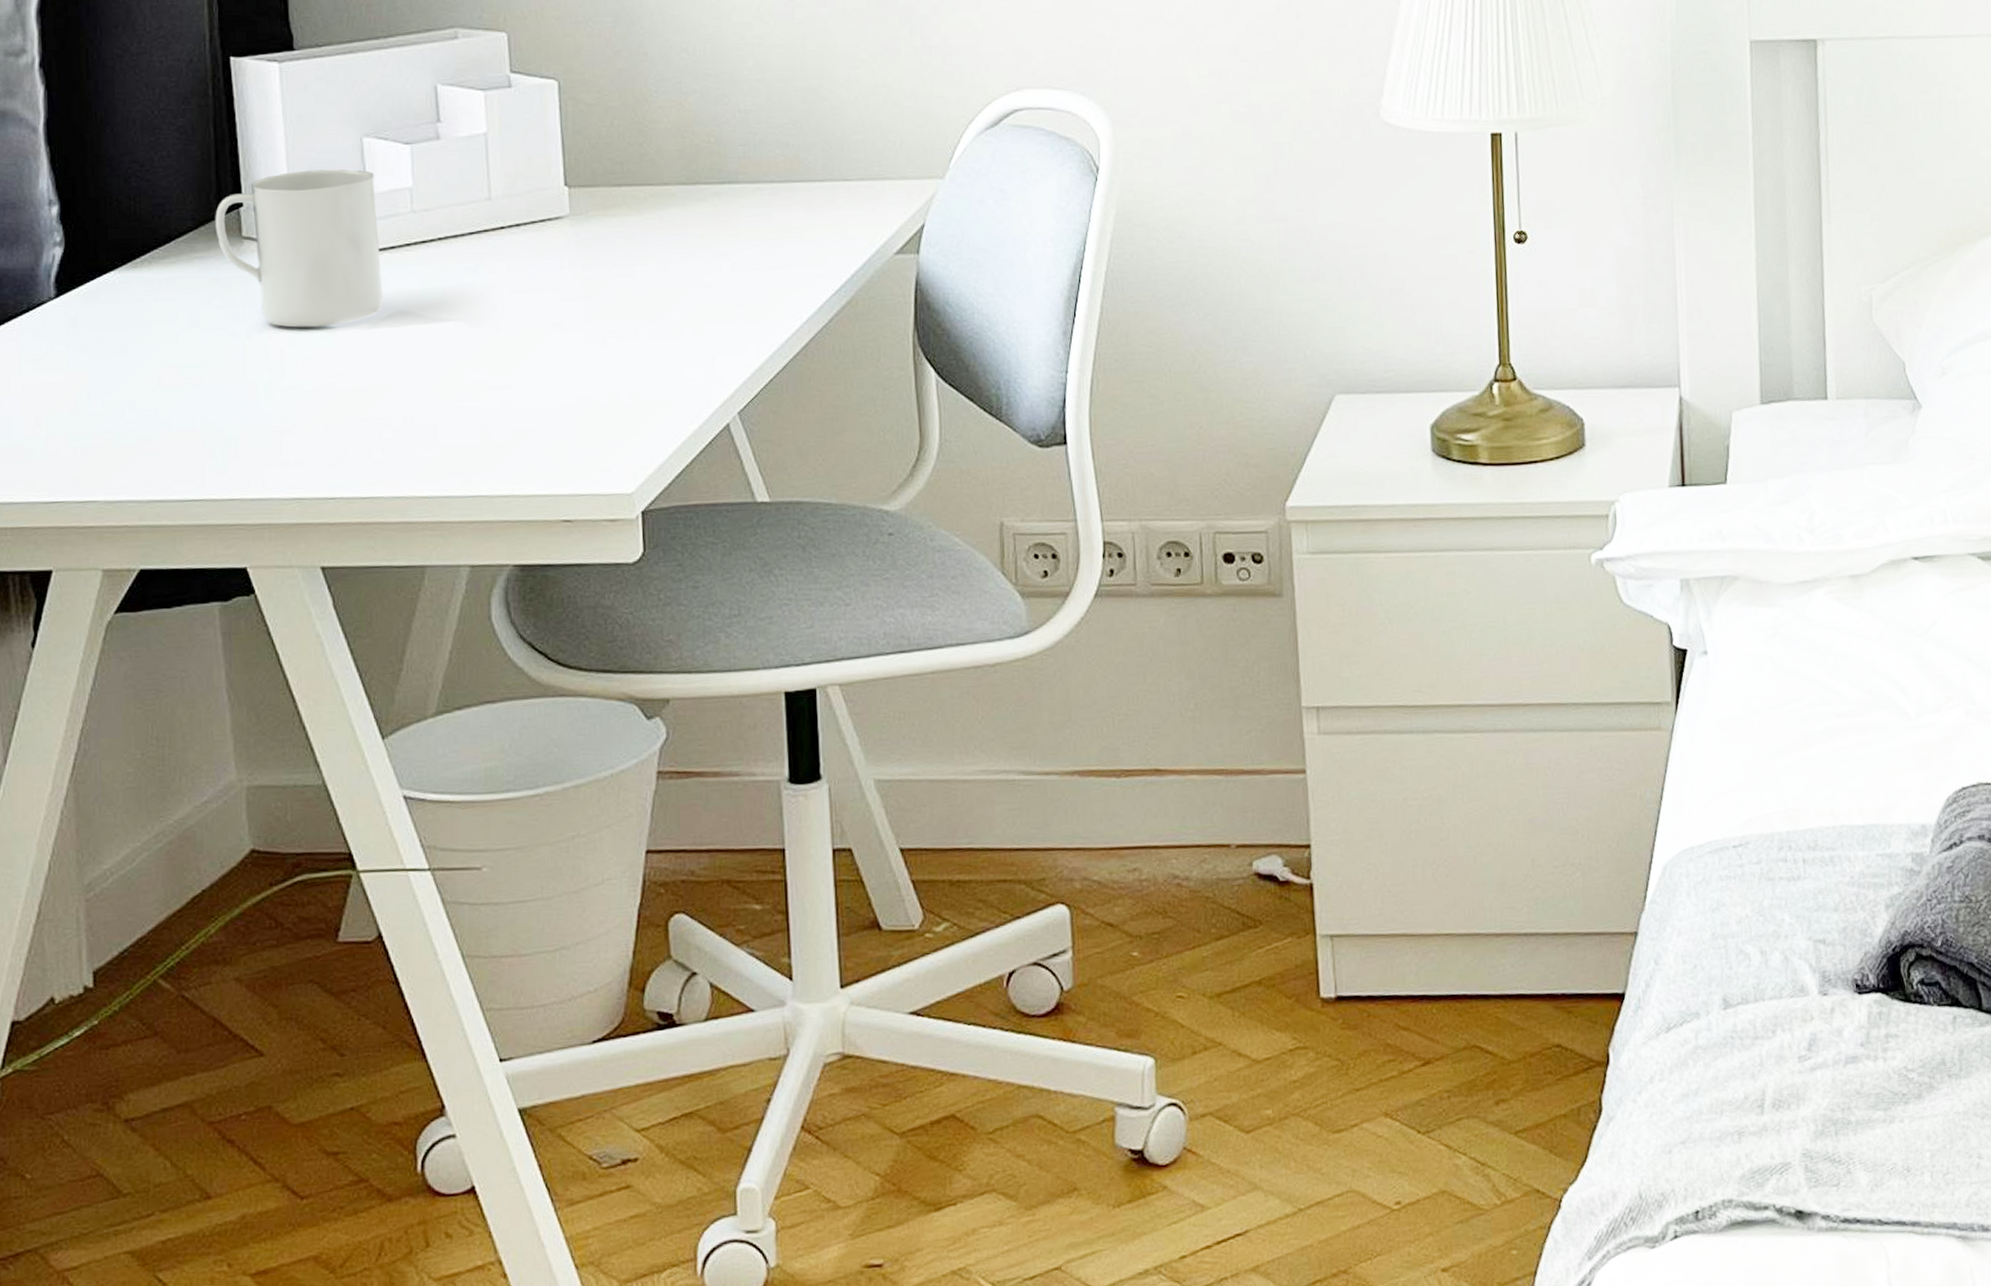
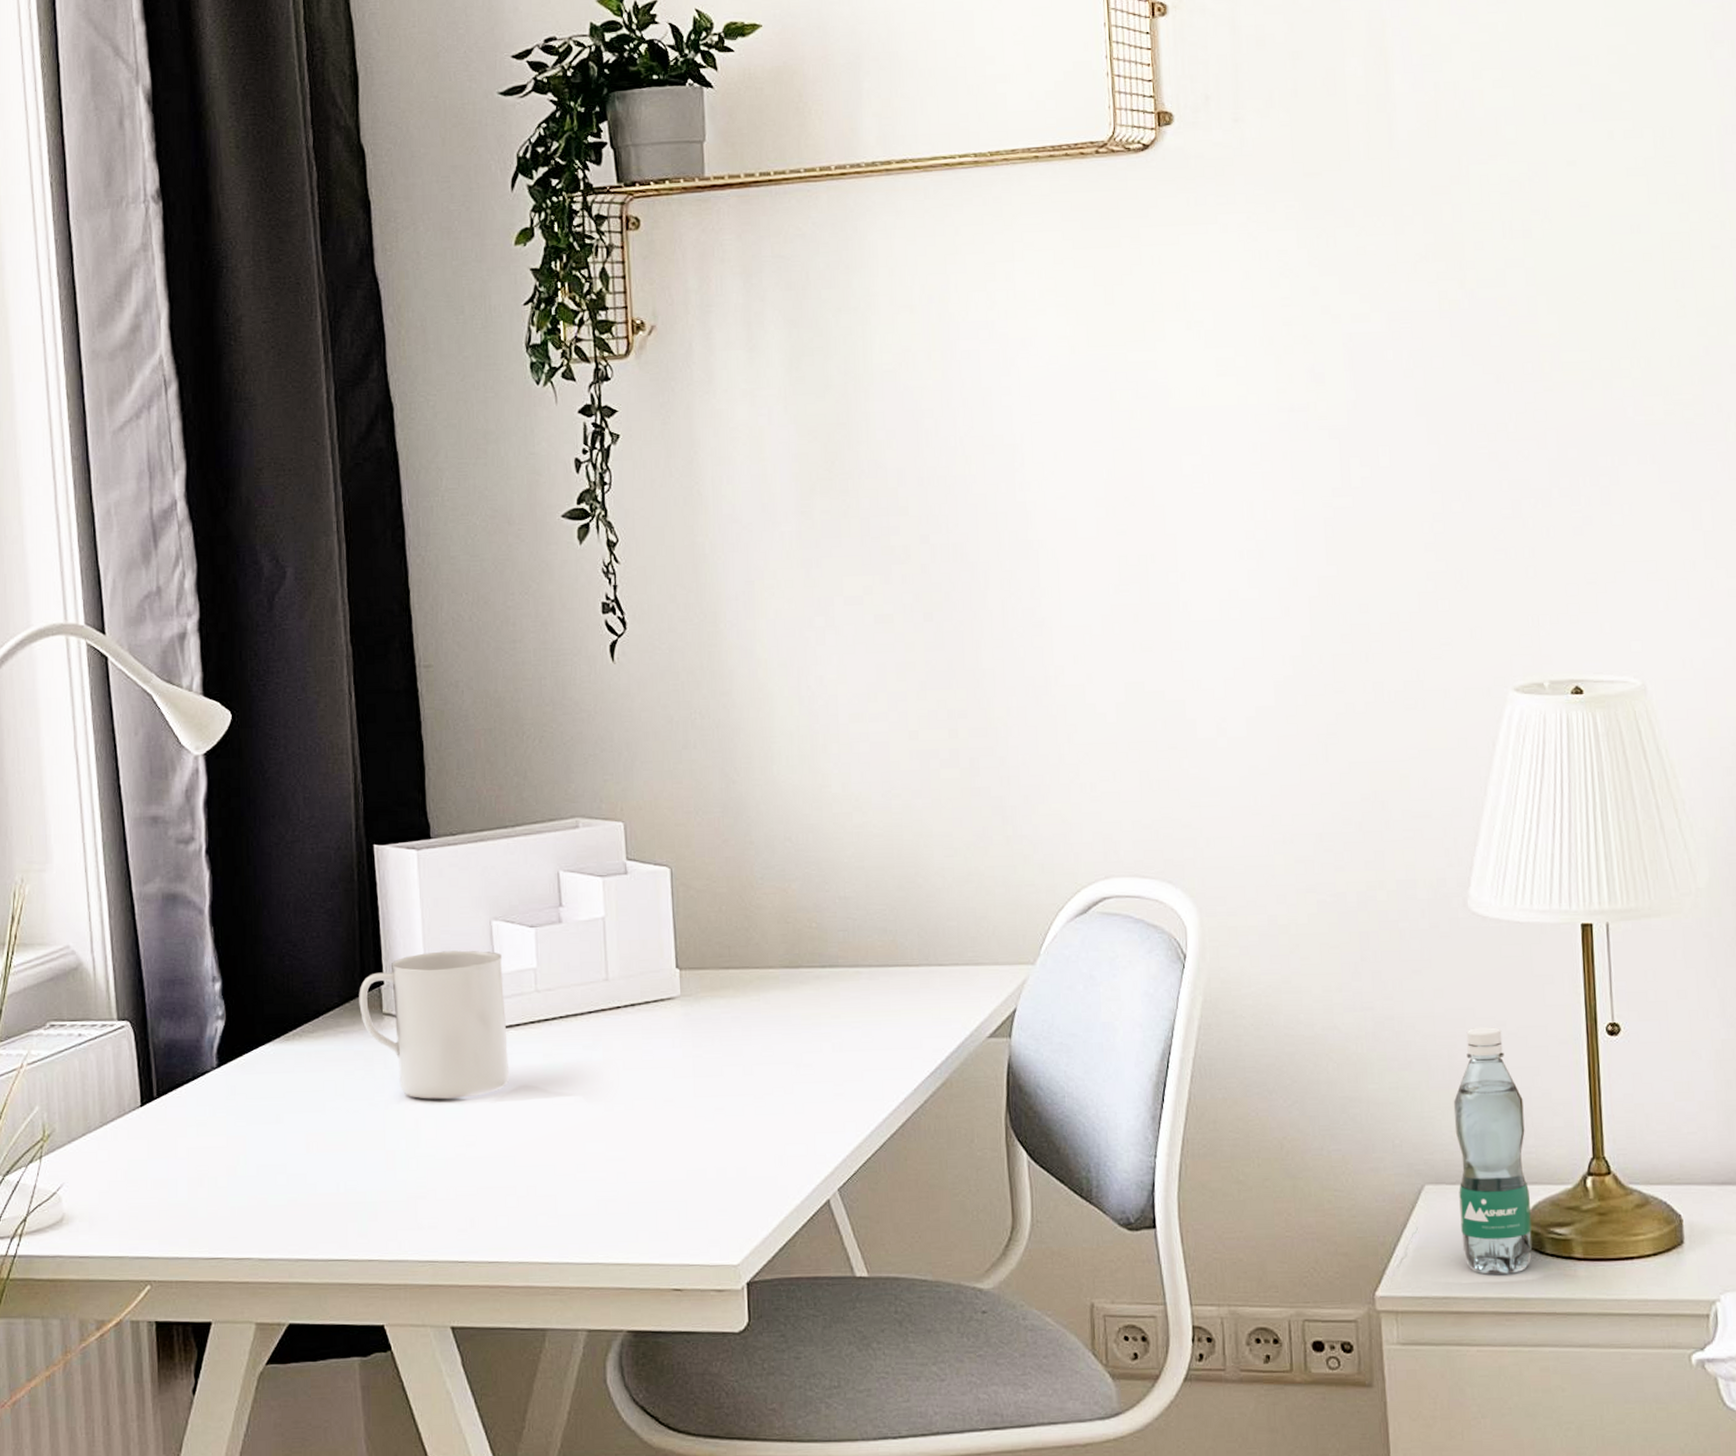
bottle: none [1364,237,1440,483] -> present [1453,1027,1533,1275]

